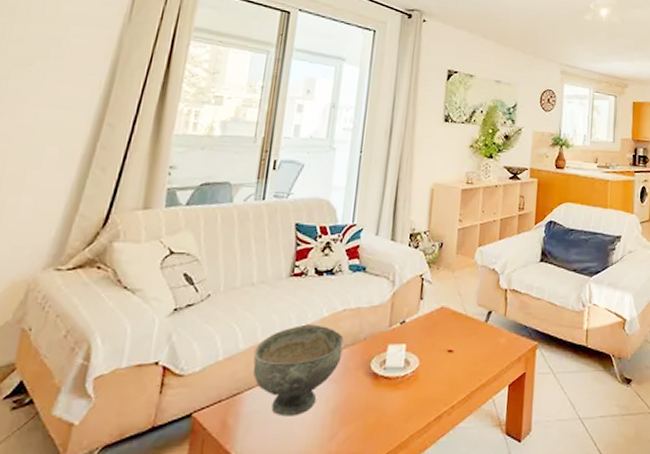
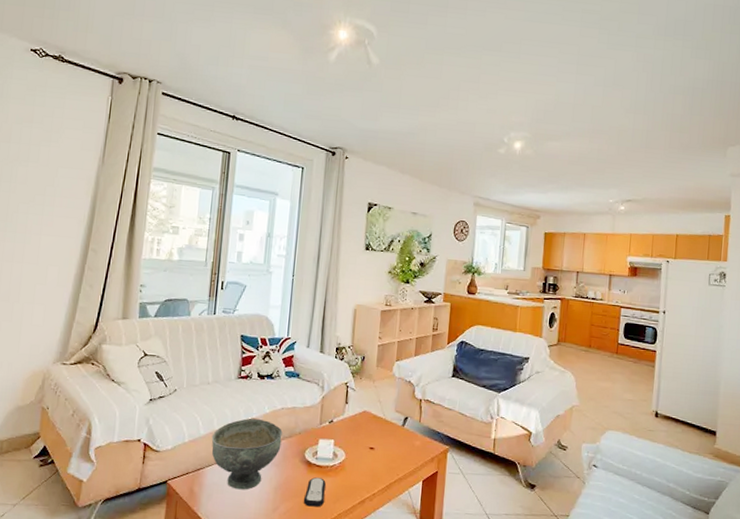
remote control: none [367,392,396,430] -> present [303,477,326,507]

